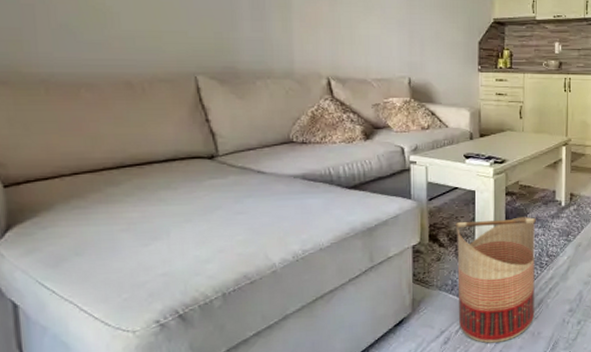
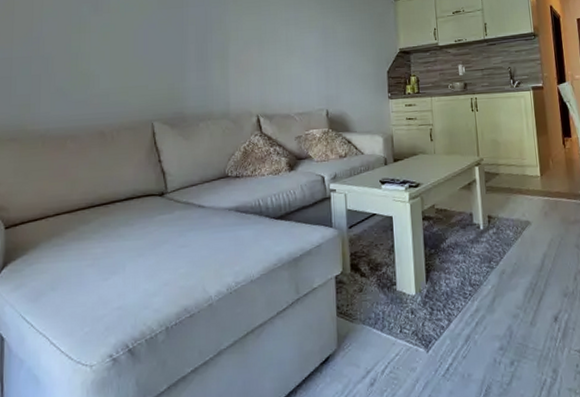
basket: present [455,216,536,343] -> none [375,242,463,386]

